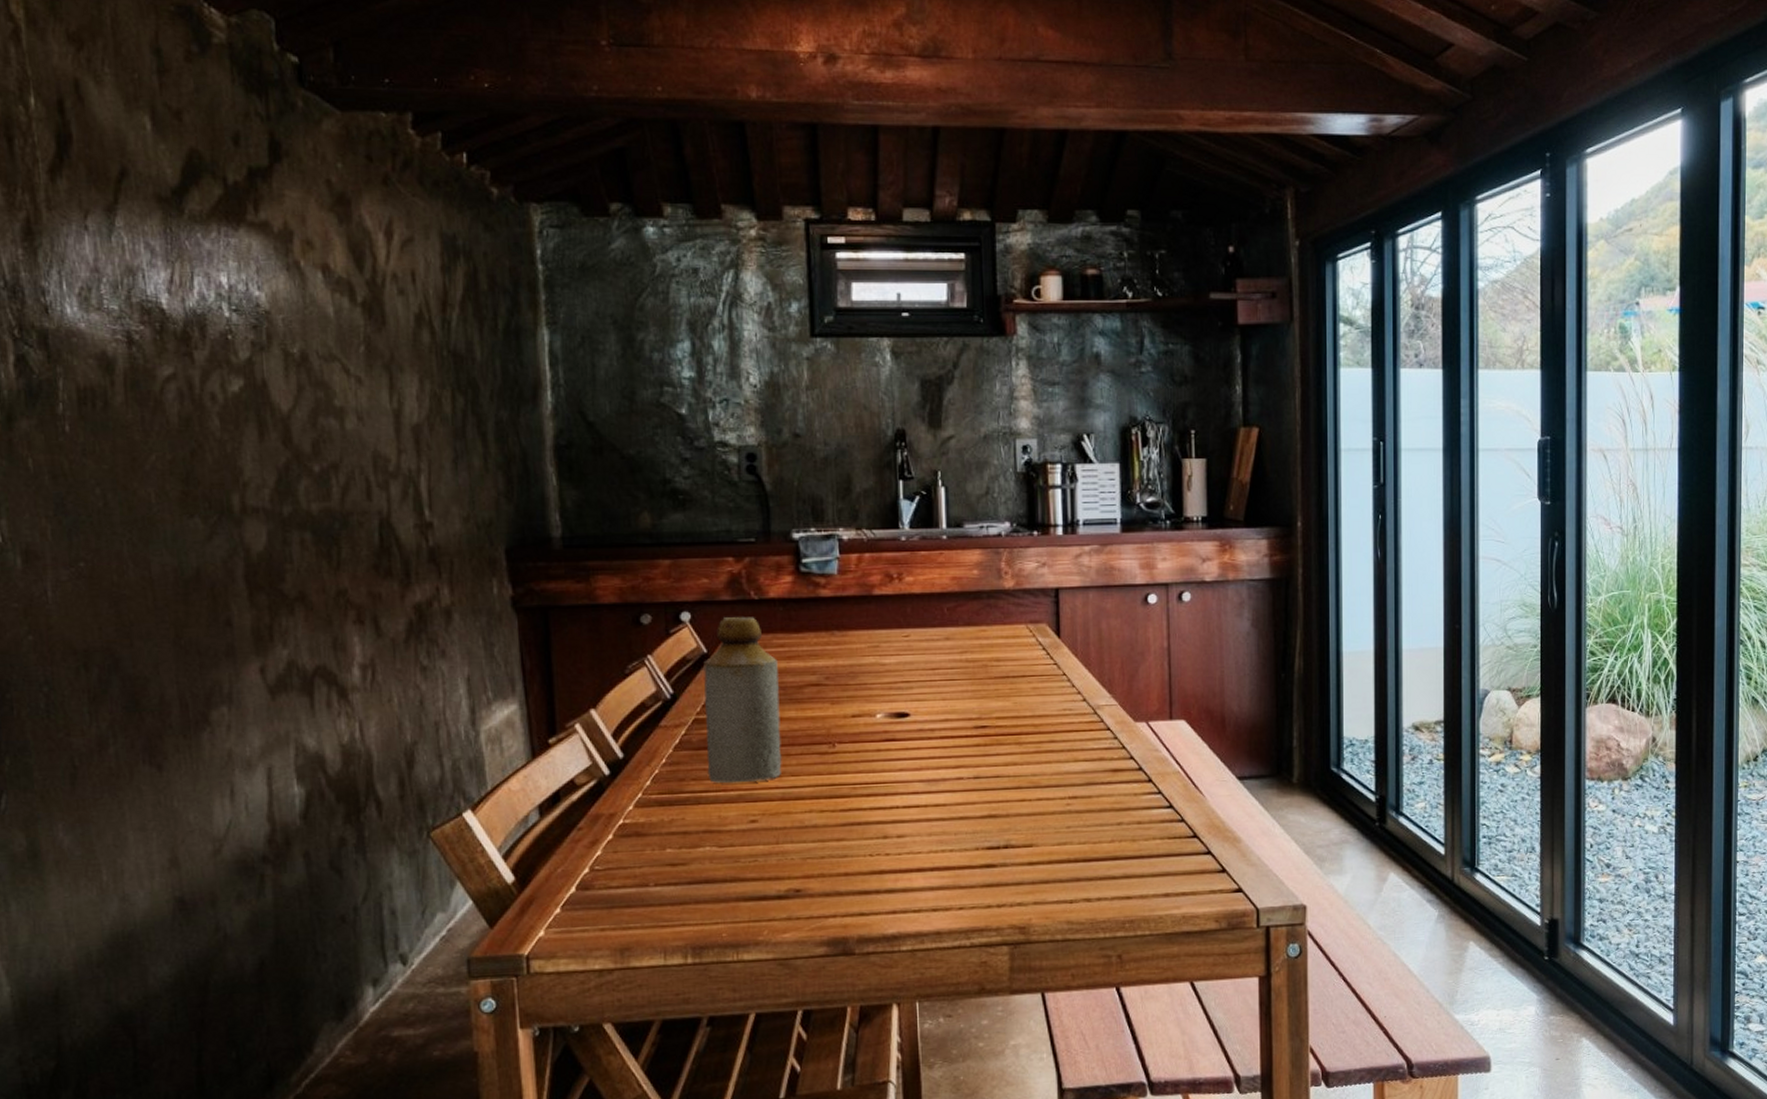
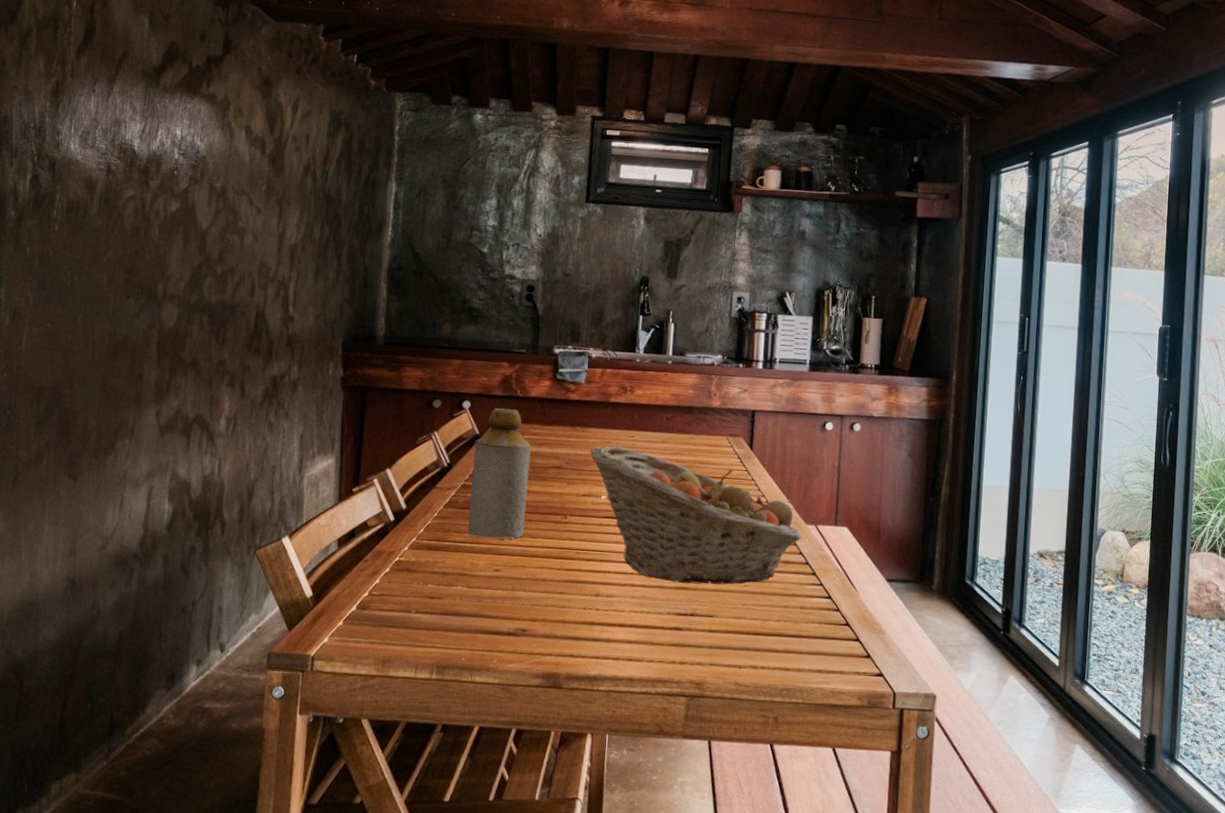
fruit basket: none [855,650,1131,811] -> present [590,445,802,585]

